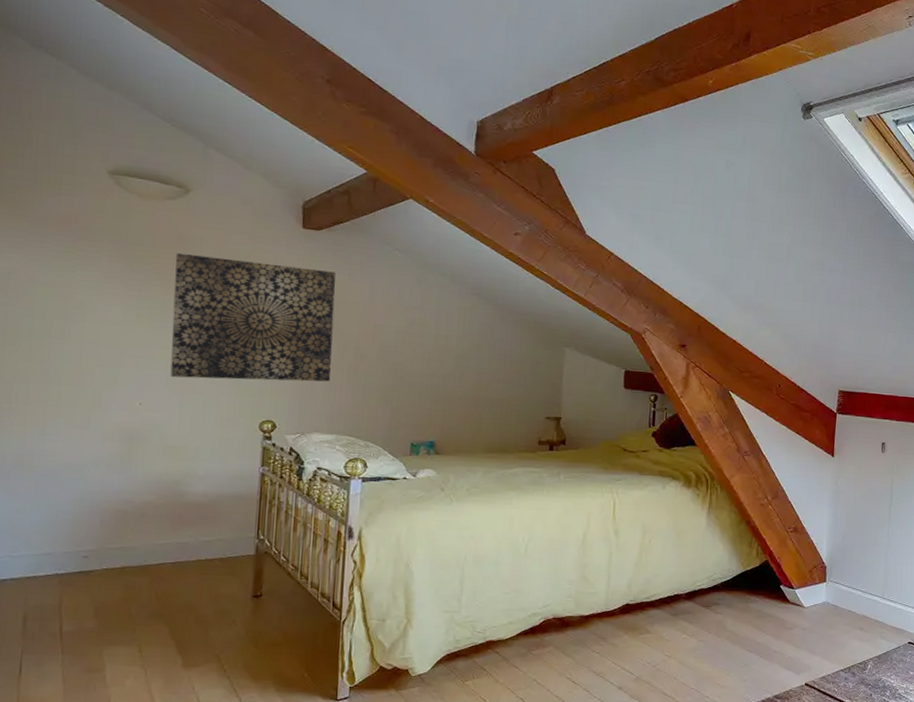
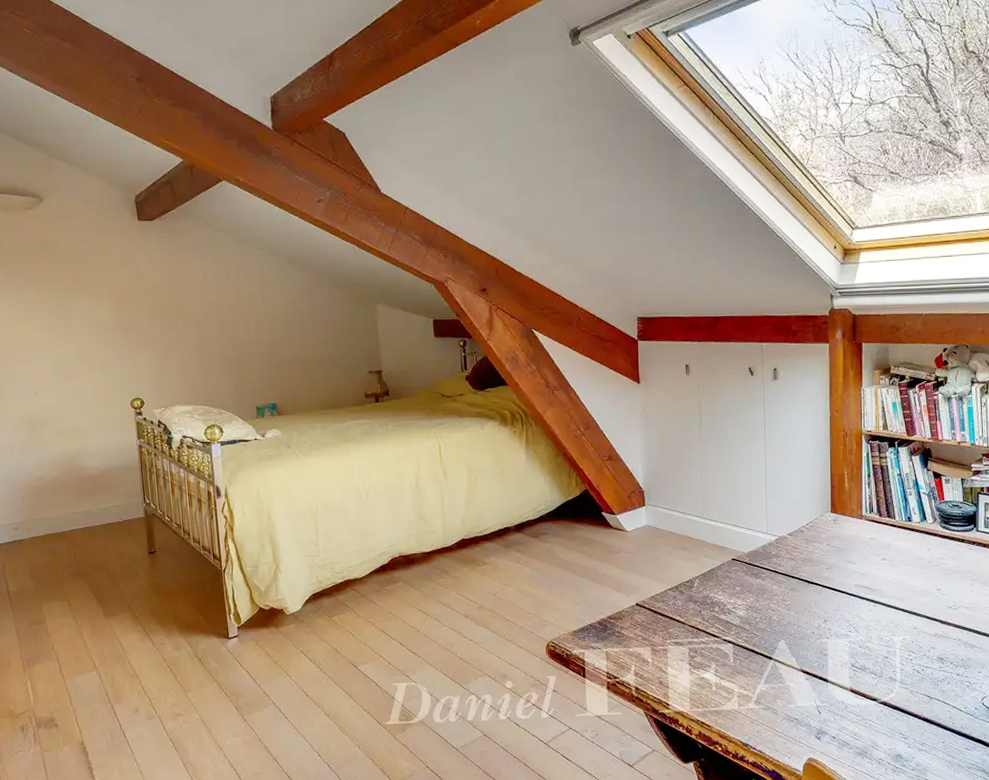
wall art: present [170,252,336,382] -> none [41,256,182,367]

